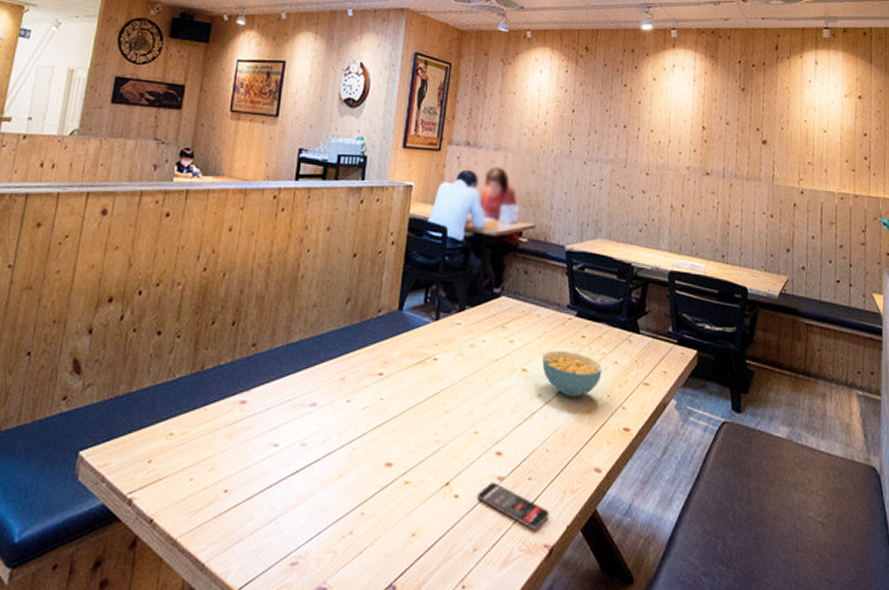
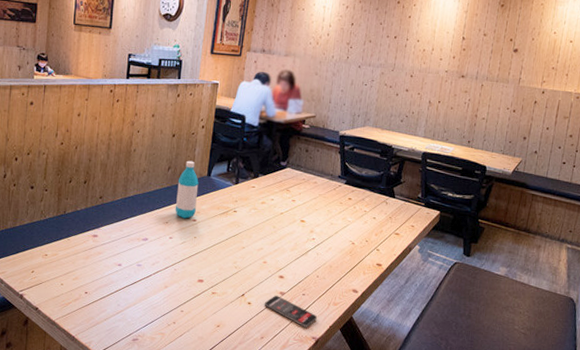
water bottle: none [354,289,387,372] -> present [175,160,199,219]
cereal bowl: present [542,350,602,397] -> none [316,208,363,241]

